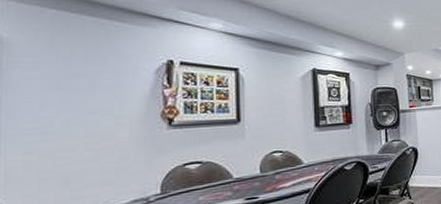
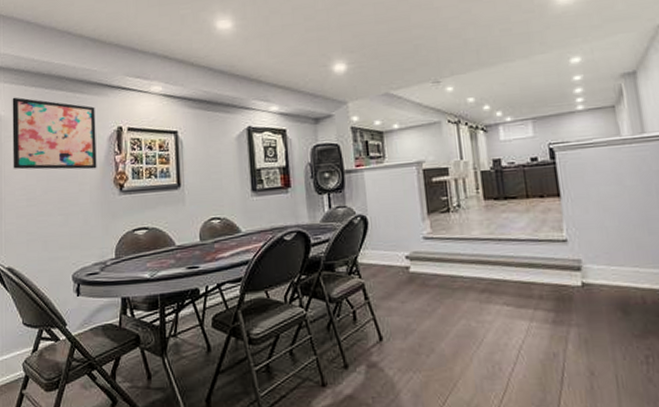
wall art: none [19,18,140,103] -> present [12,97,97,170]

